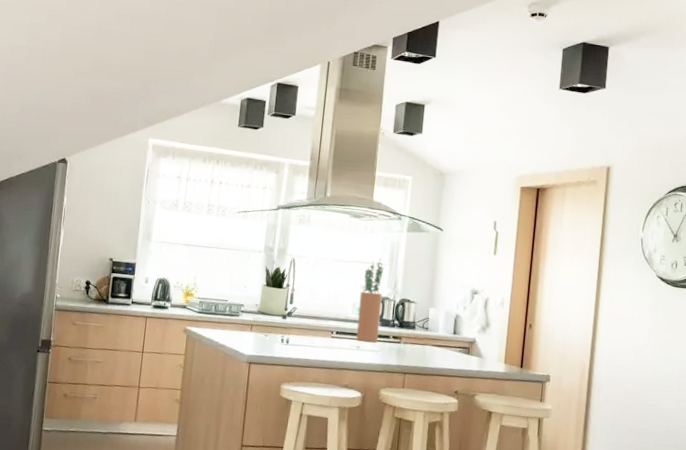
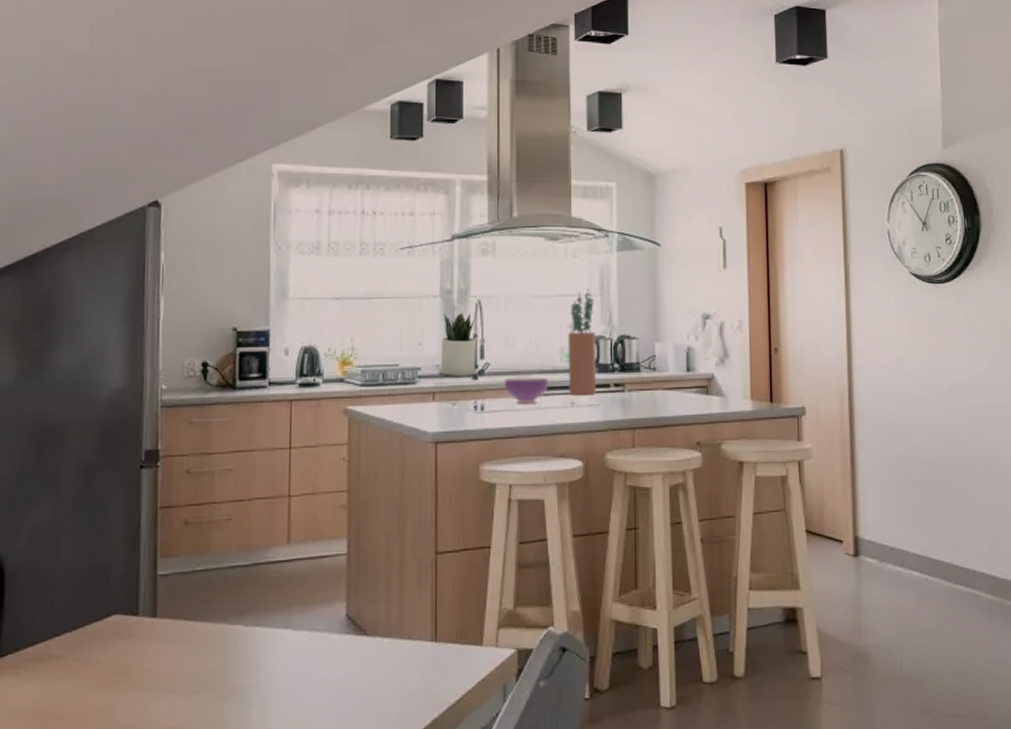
bowl: none [306,321,340,343] -> present [504,377,547,404]

